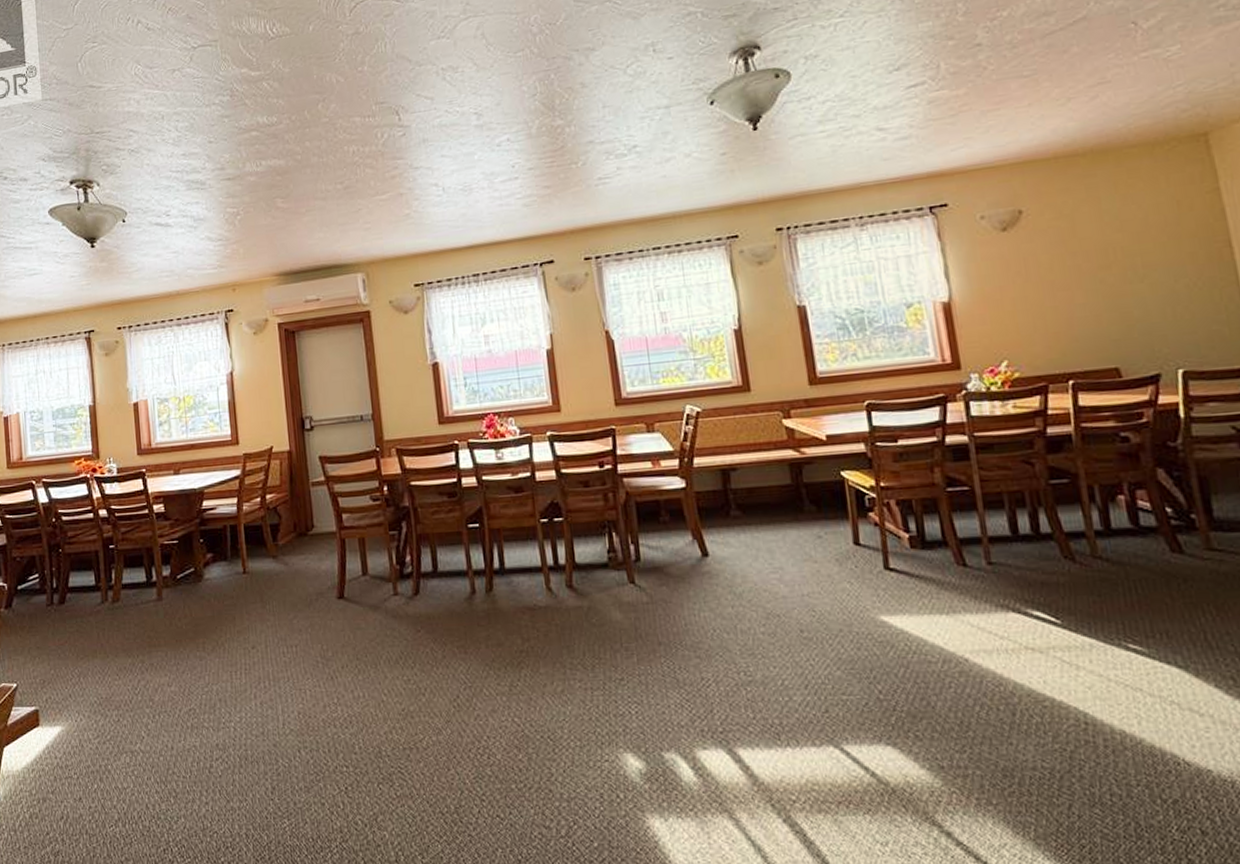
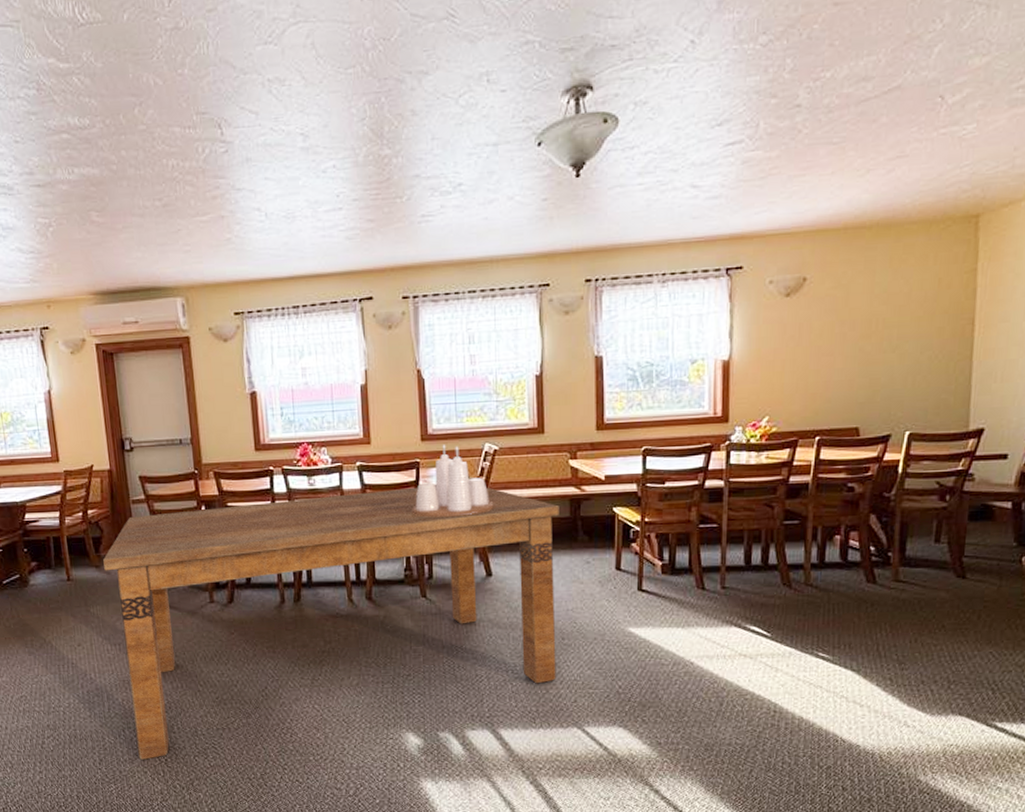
dining table: none [281,453,800,789] -> present [103,487,559,761]
condiment set: none [611,409,703,490] -> present [413,445,494,517]

